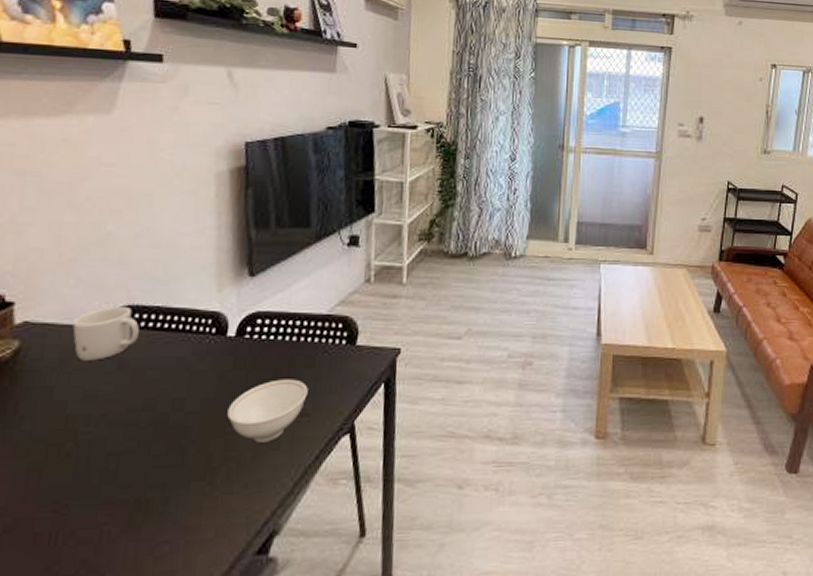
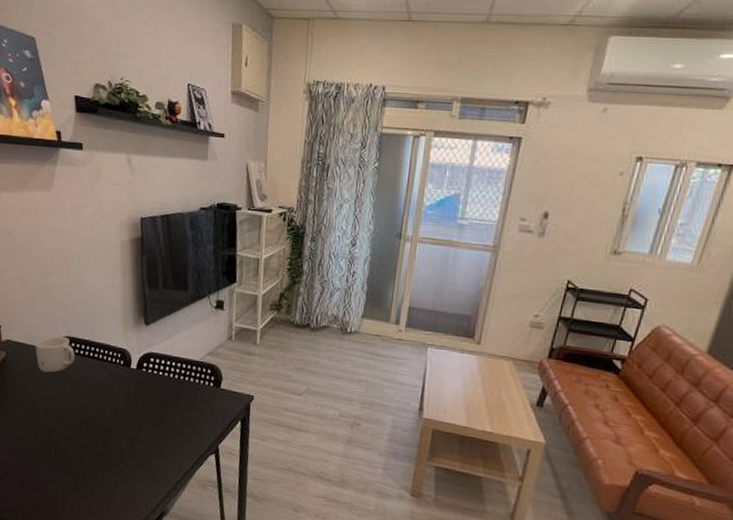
bowl: present [227,379,308,443] -> none [132,405,186,450]

